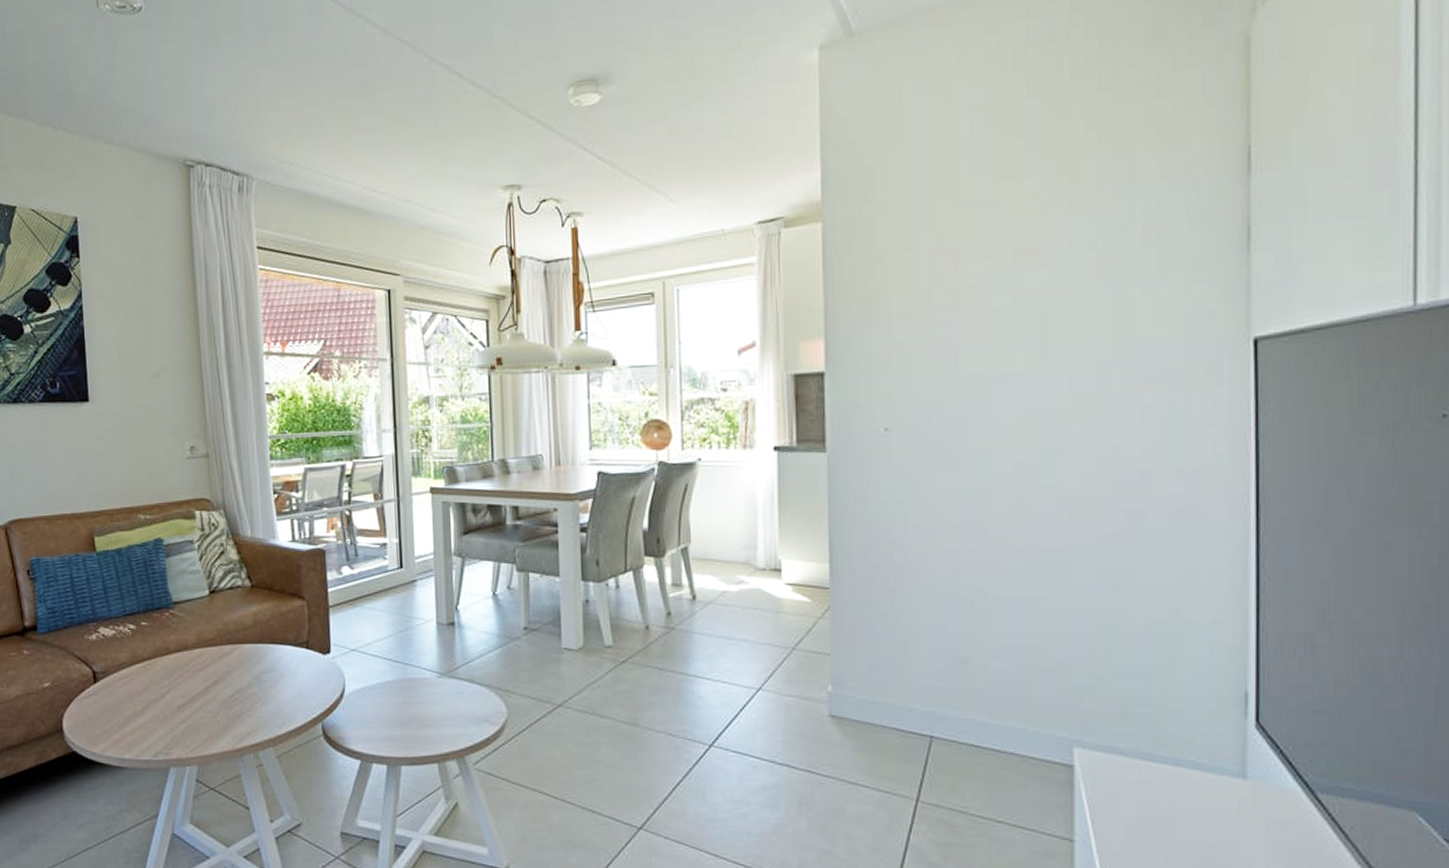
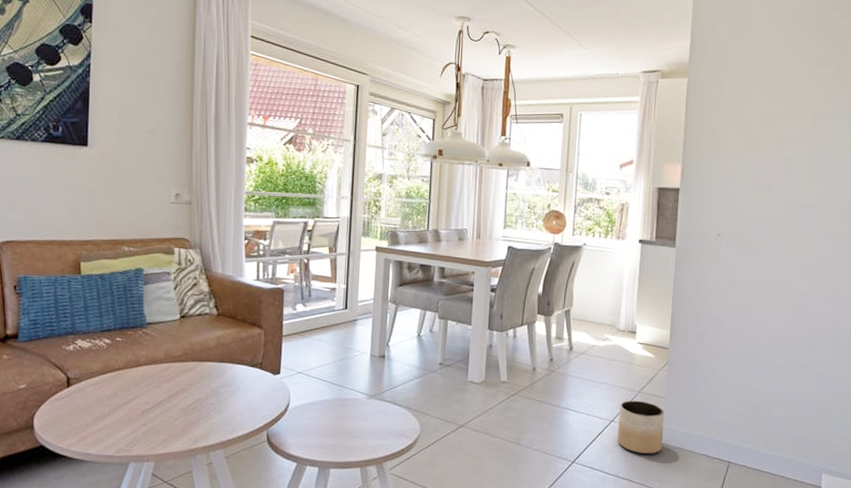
planter: none [768,660,833,732] -> present [617,400,664,455]

